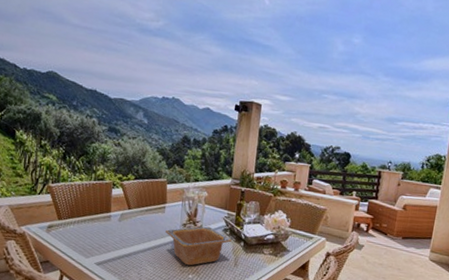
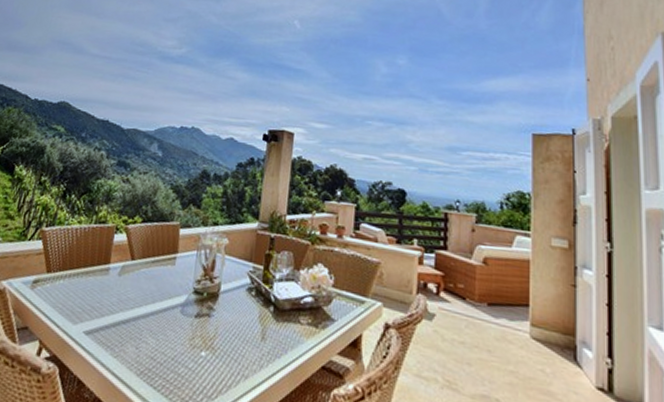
serving bowl: present [166,226,232,266] -> none [174,283,258,339]

